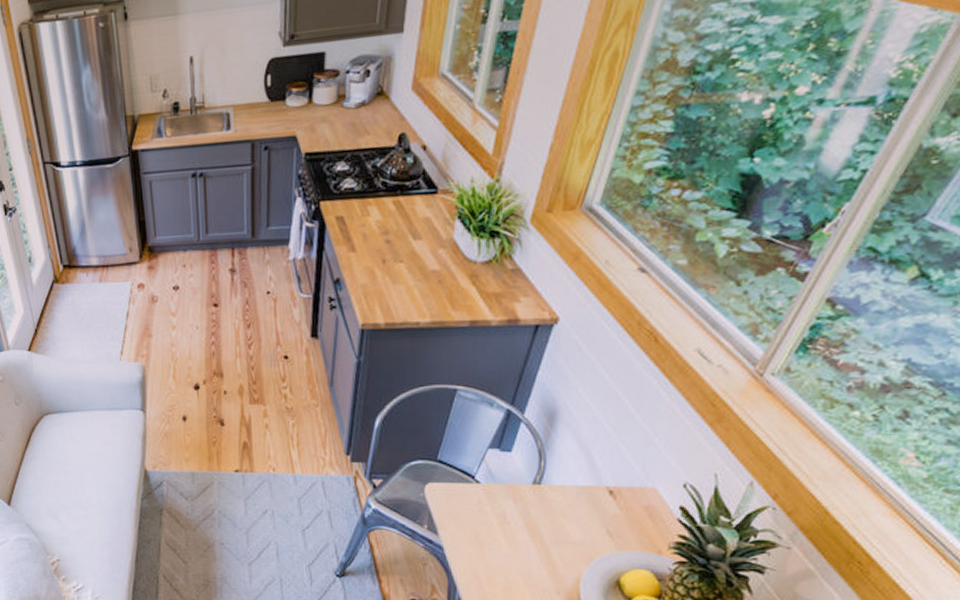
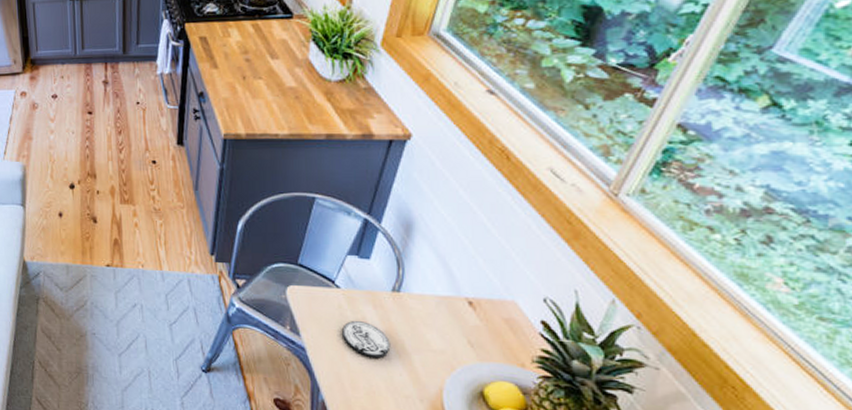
coaster: none [480,515,529,553] -> present [341,320,391,359]

